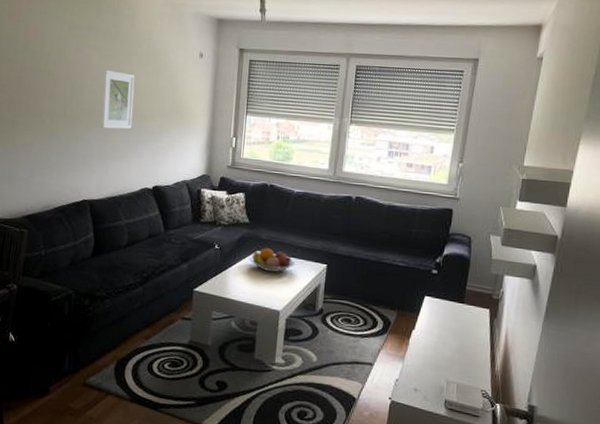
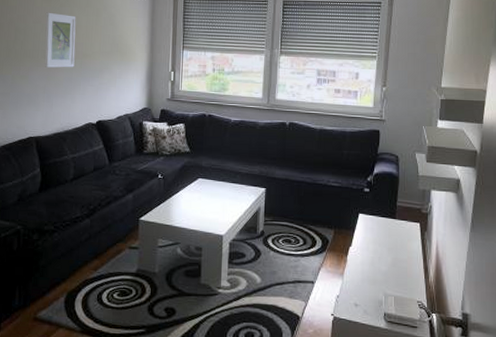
fruit bowl: present [249,248,296,272] -> none [191,175,236,198]

